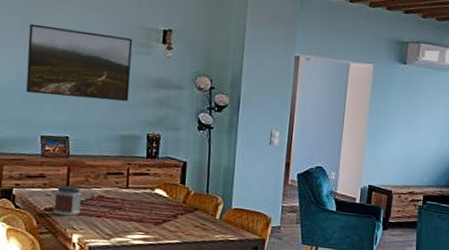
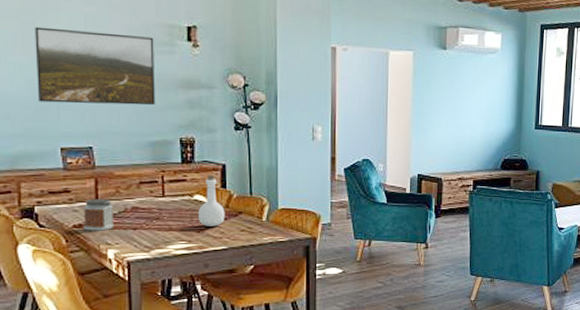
bottle: none [156,171,182,221] -> present [197,175,225,227]

